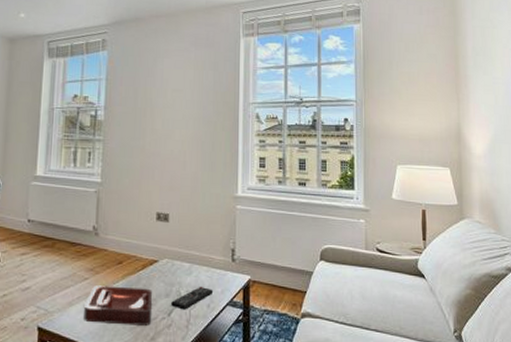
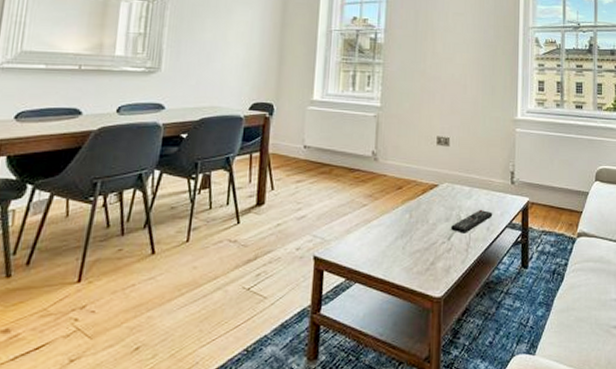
decorative tray: present [84,285,153,326] -> none [362,212,433,251]

